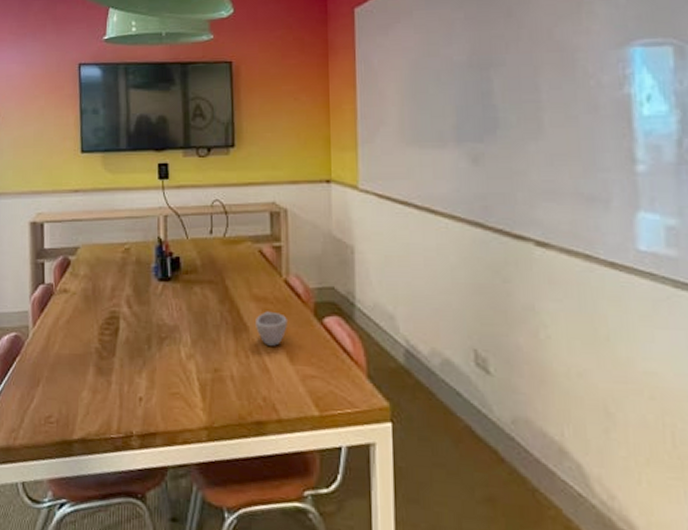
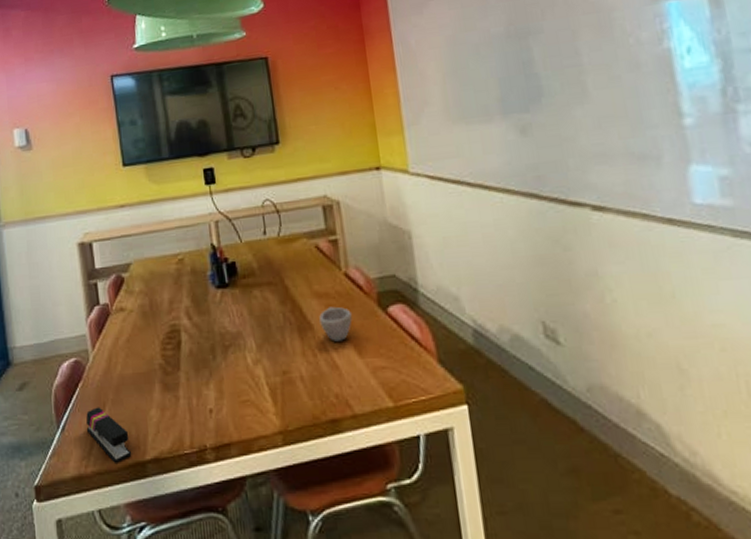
stapler: none [19,382,60,439] -> present [86,407,132,463]

